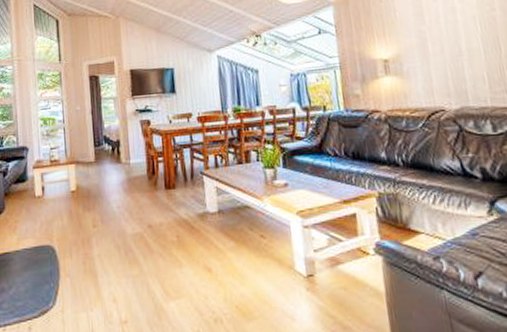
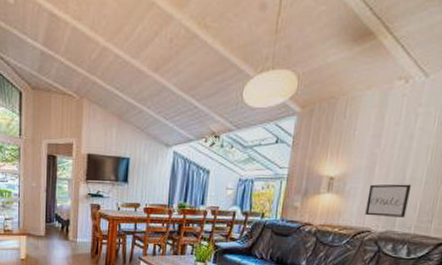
wall art: none [428,56,477,94] -> present [365,184,412,217]

